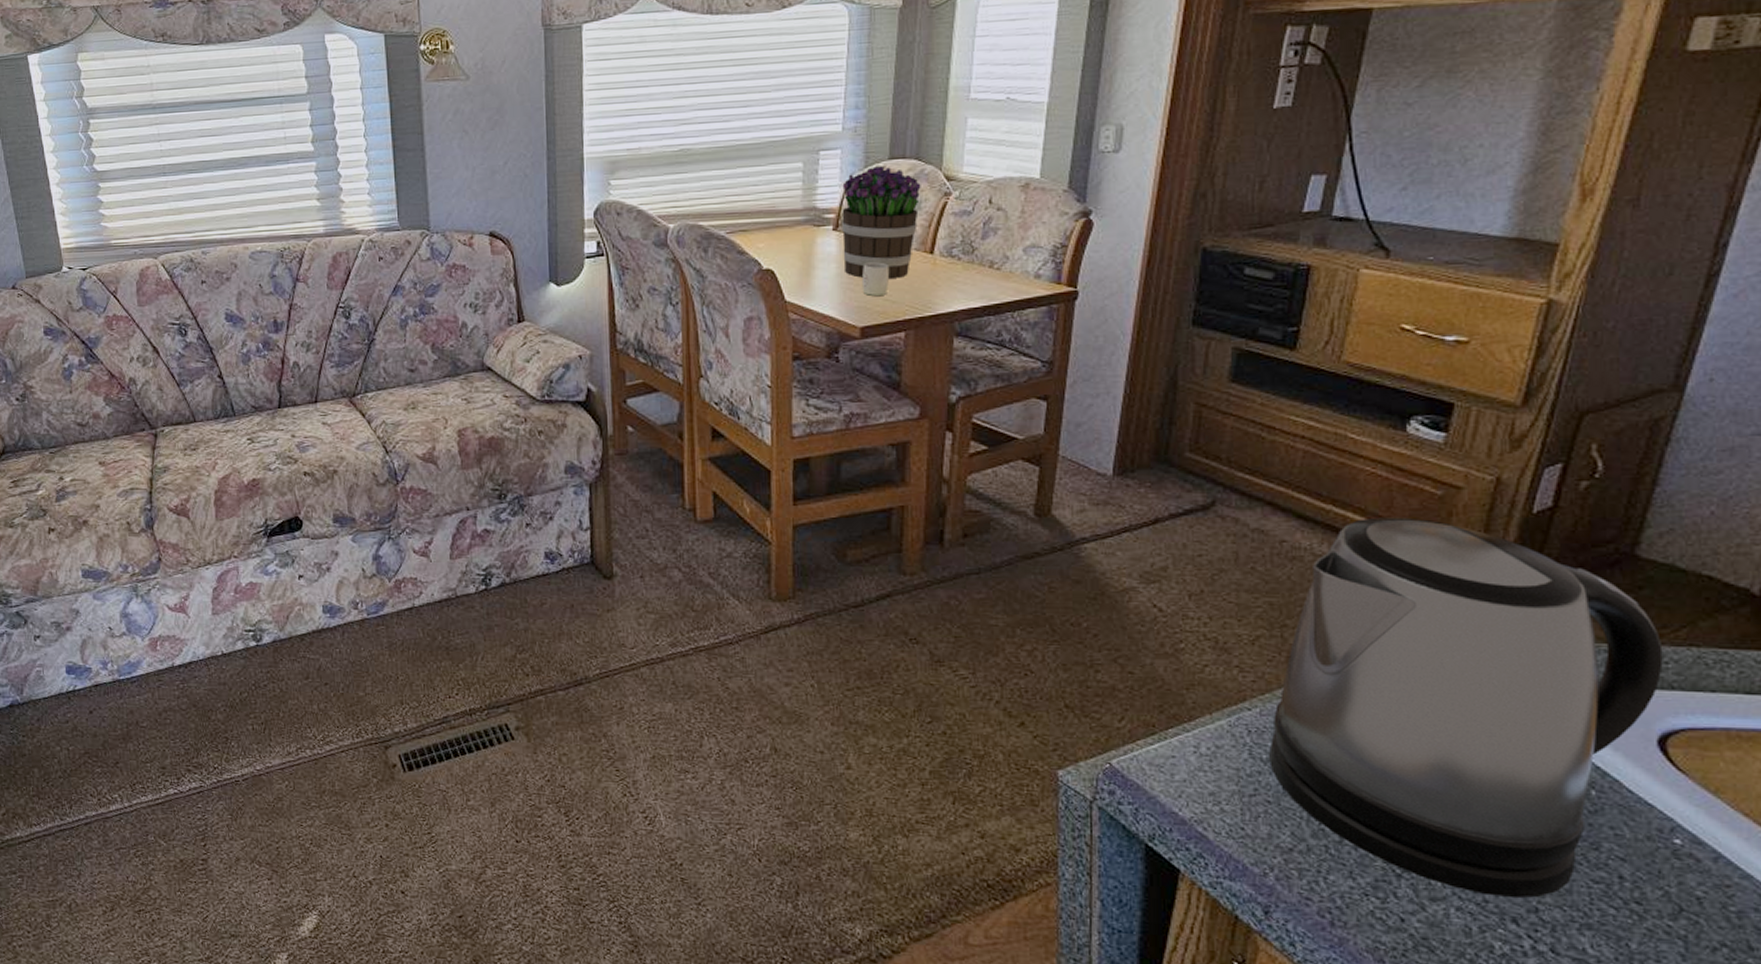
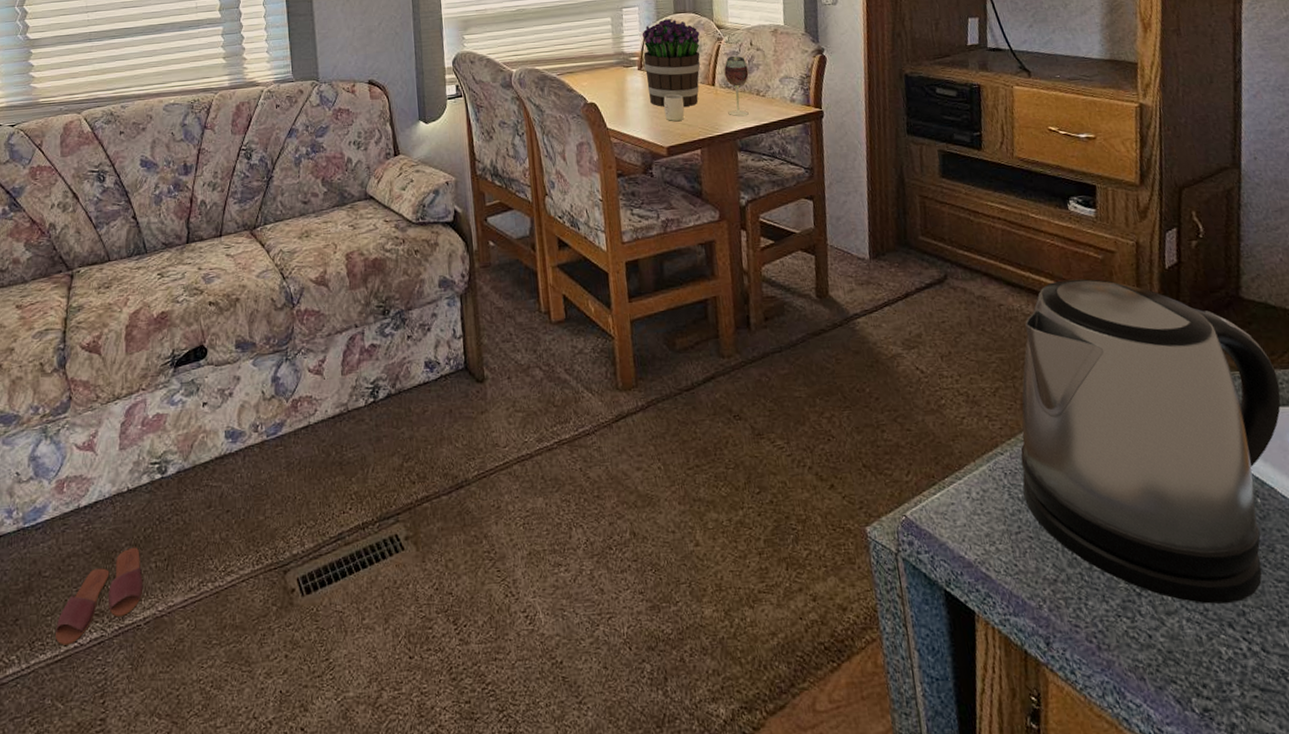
slippers: none [155,708,241,791] -> present [56,547,143,646]
wineglass: none [947,217,982,294] -> present [724,56,749,117]

